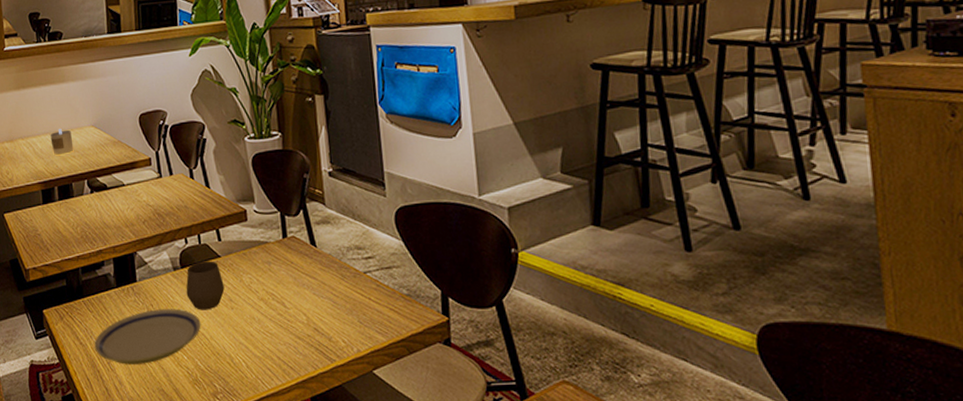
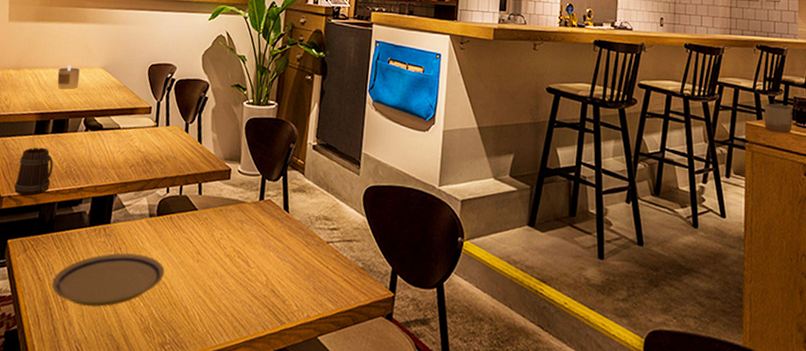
beer mug: none [35,215,70,266] -> present [14,147,54,196]
cup: present [186,261,225,310] -> none [156,211,195,260]
cup: none [885,32,928,70] -> present [764,103,793,134]

